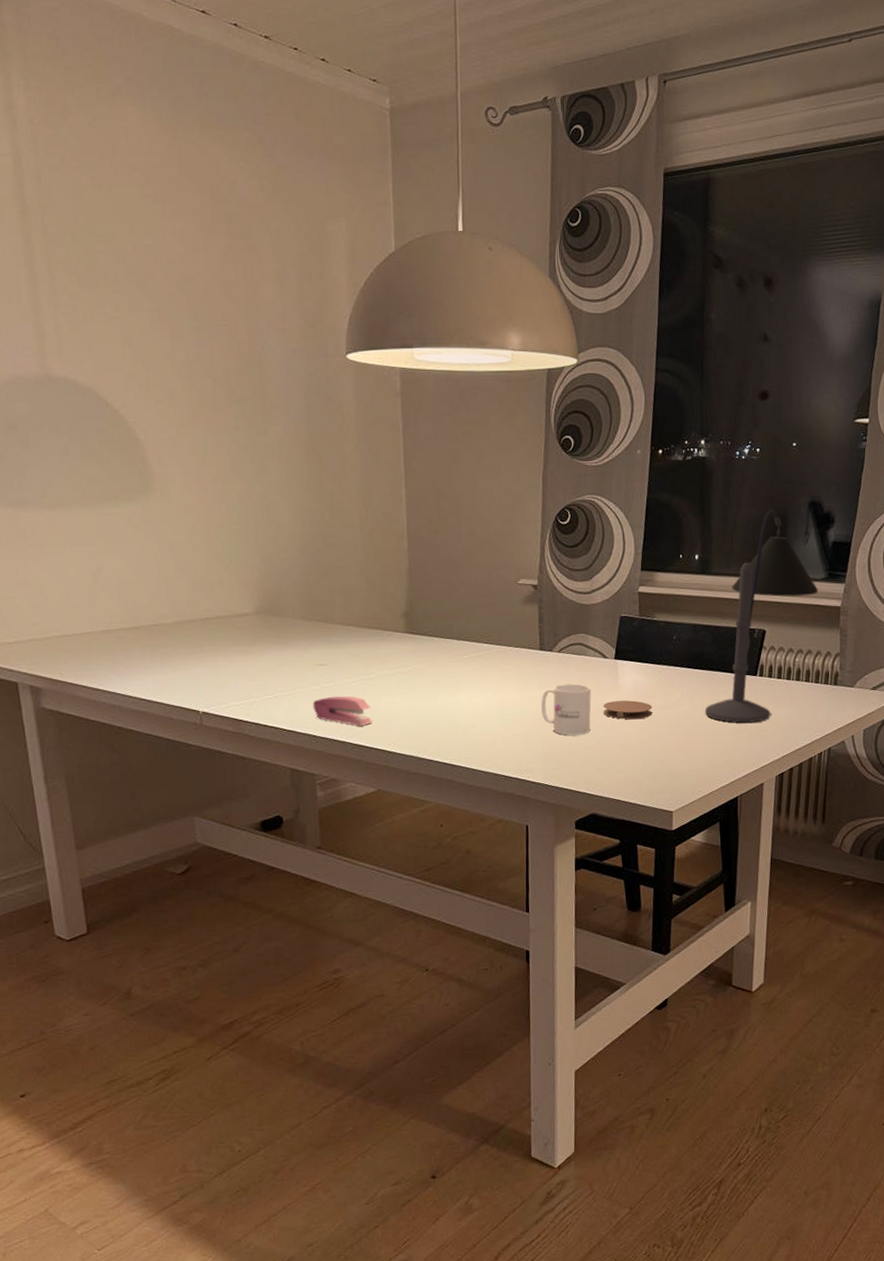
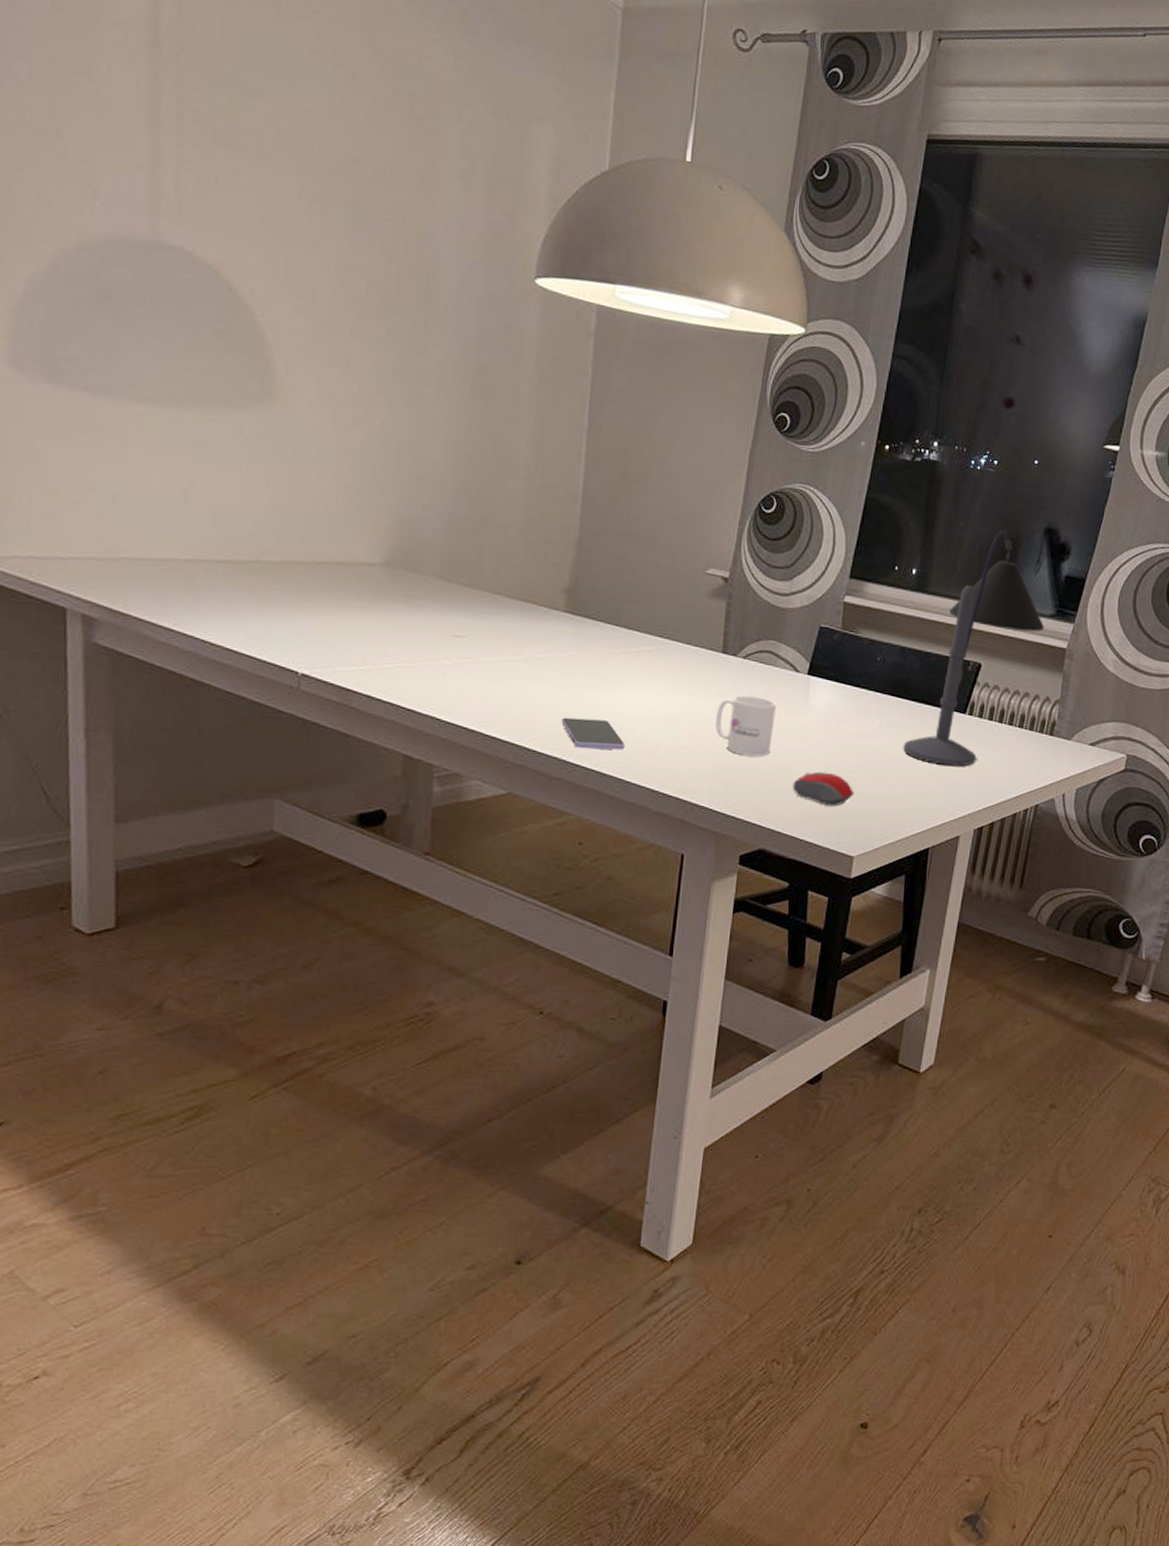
stapler: present [312,696,372,726] -> none [441,675,512,715]
smartphone: none [413,720,469,746] -> present [561,717,625,750]
coaster: present [603,700,653,720] -> none [787,722,845,747]
computer mouse: none [613,741,667,770] -> present [792,771,854,806]

